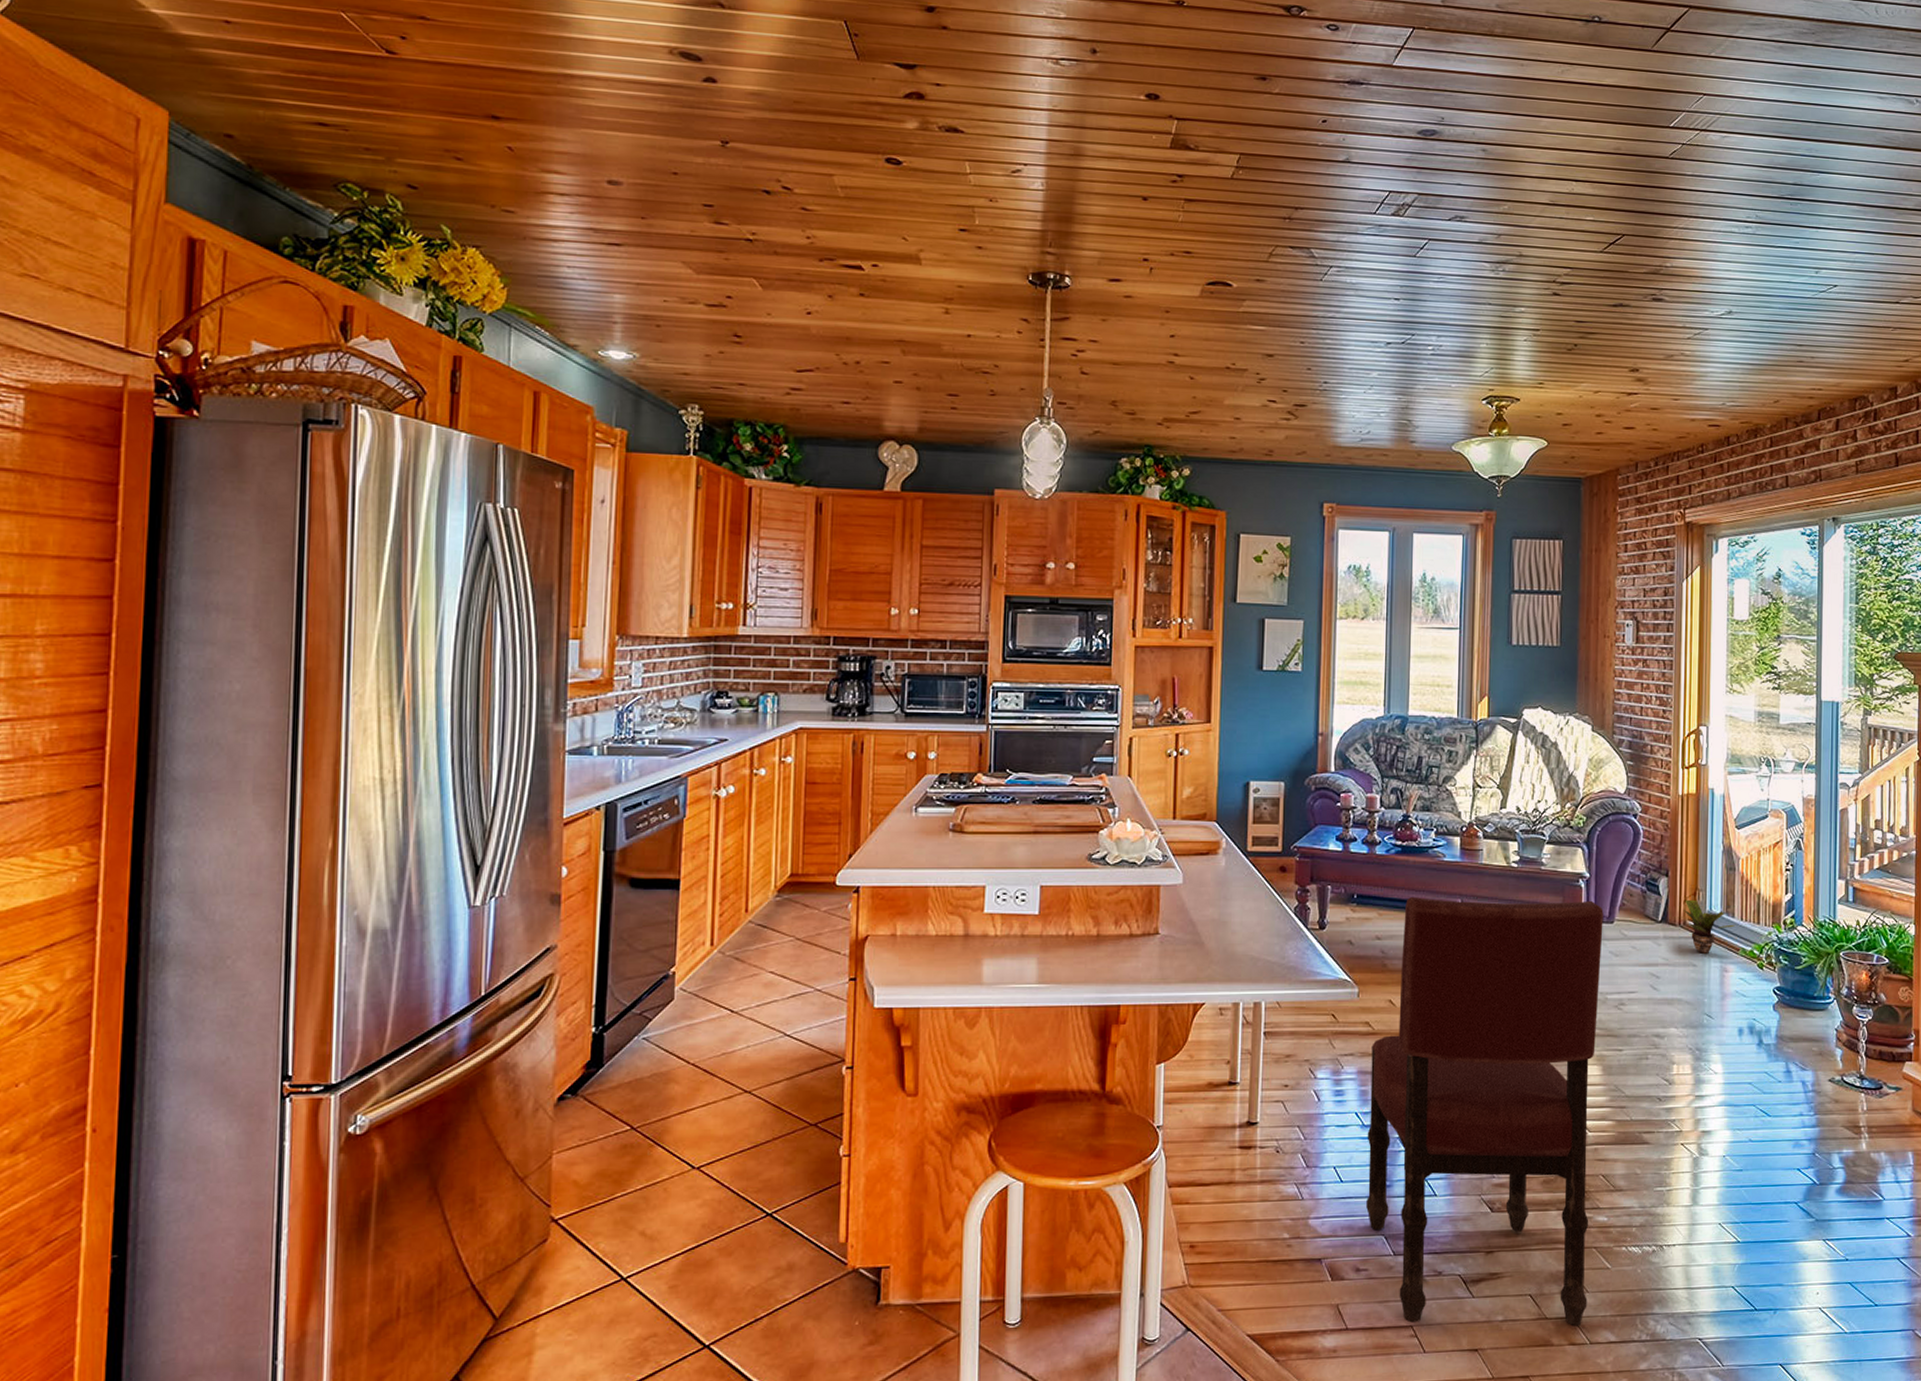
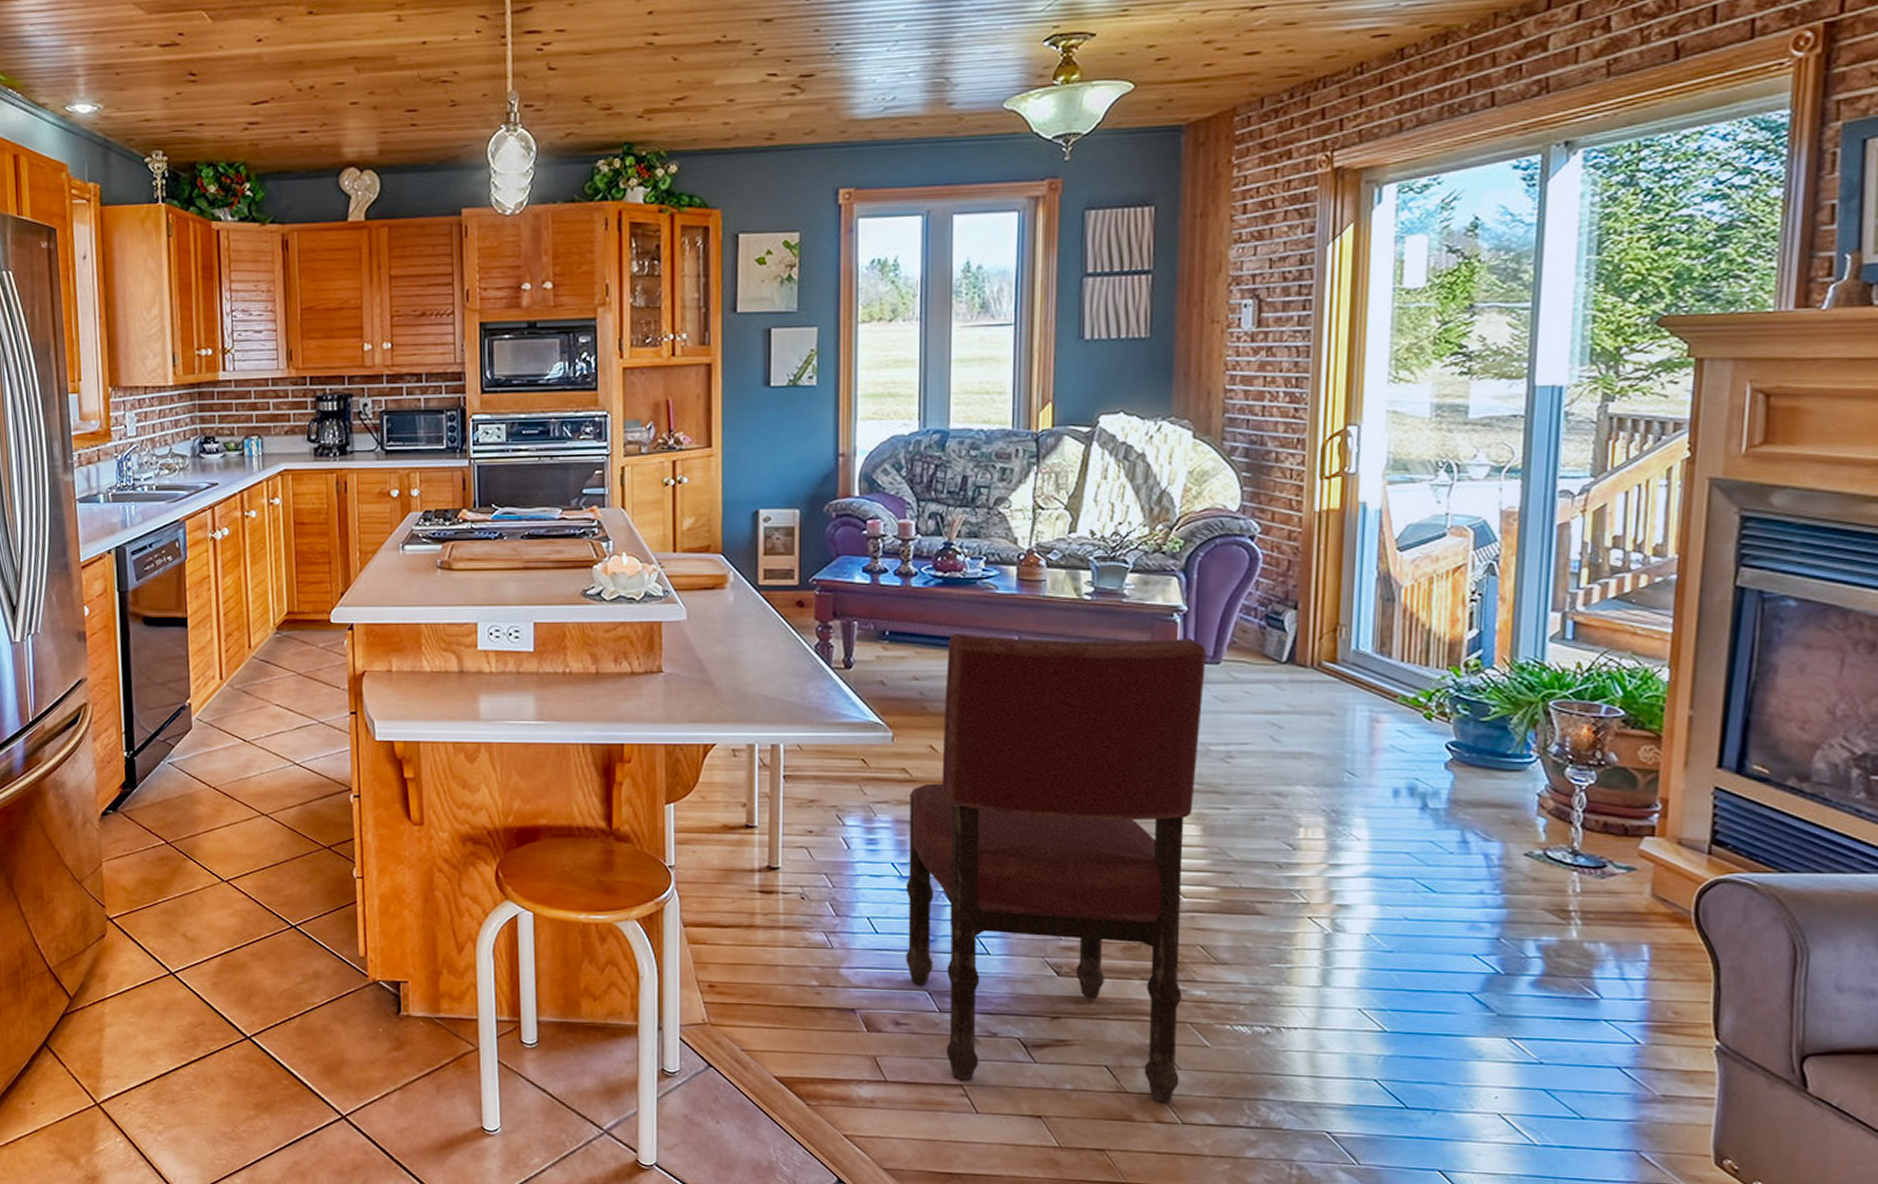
potted plant: present [1683,899,1735,954] -> none [1317,636,1393,700]

